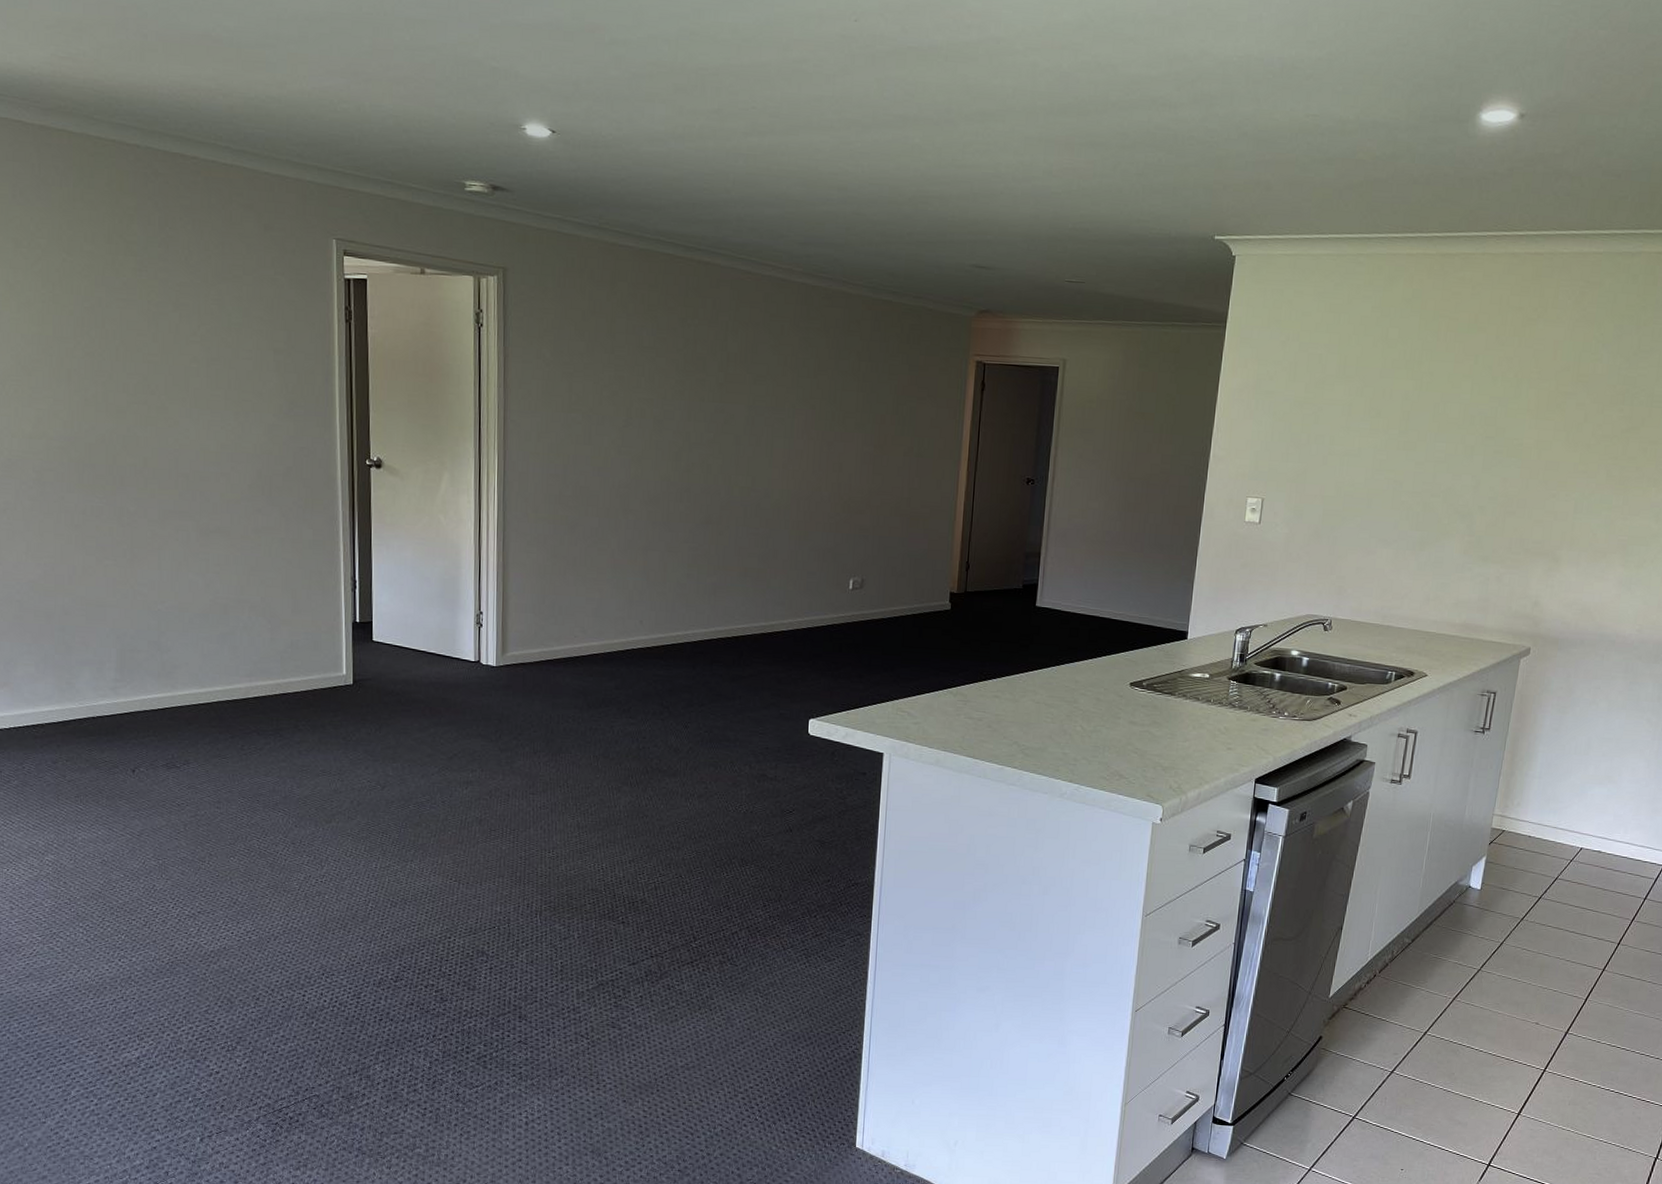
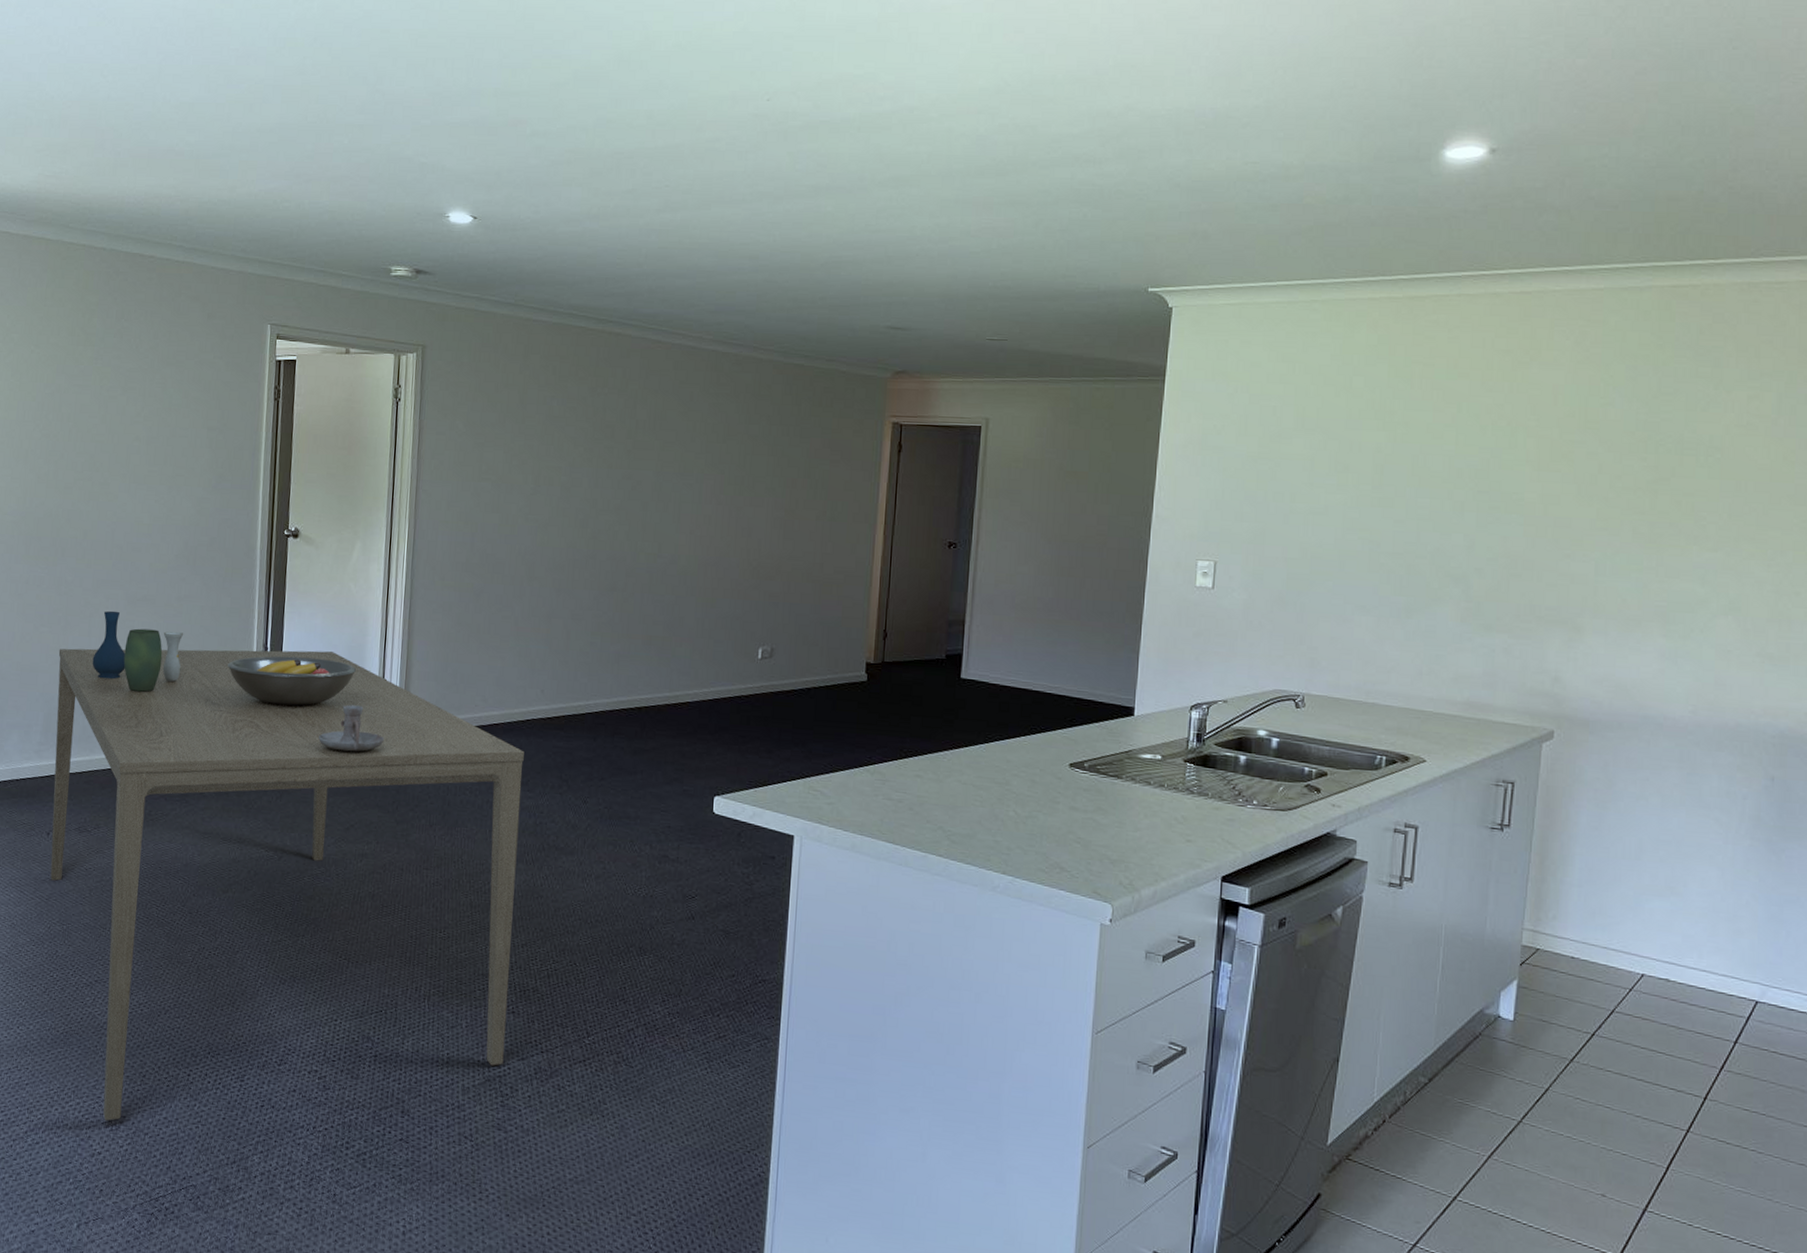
dining table: none [127,582,625,1042] -> present [50,648,524,1121]
vase: none [166,542,265,627] -> present [92,610,184,692]
fruit bowl: none [314,589,452,639] -> present [227,656,357,706]
candle holder: none [416,637,484,683] -> present [319,705,385,752]

